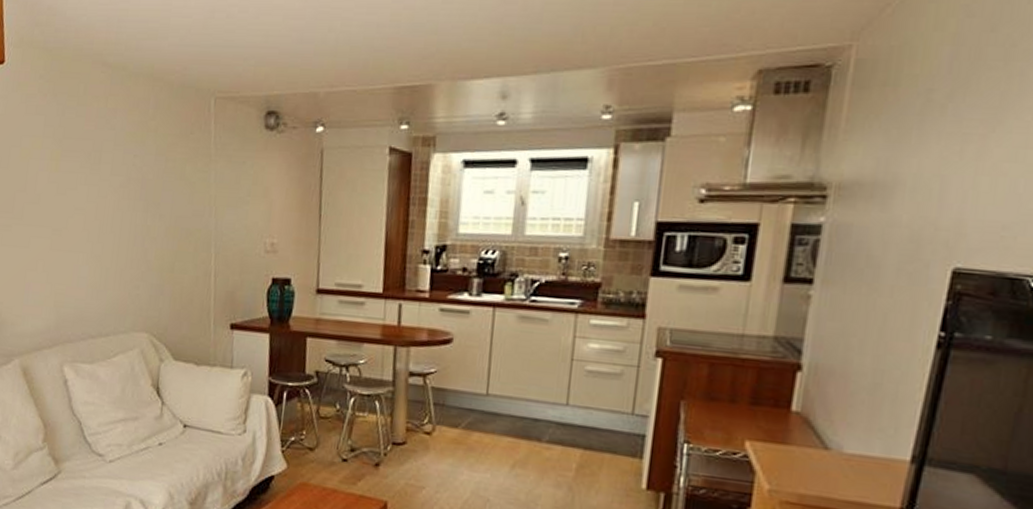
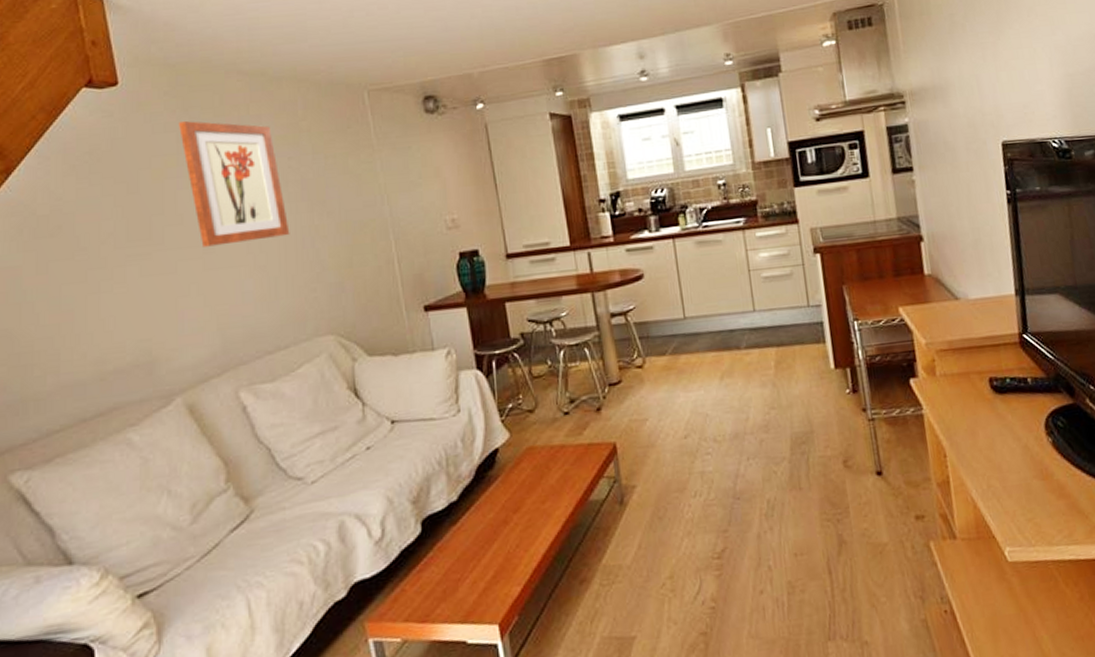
wall art: none [47,106,125,231] -> present [178,121,290,247]

